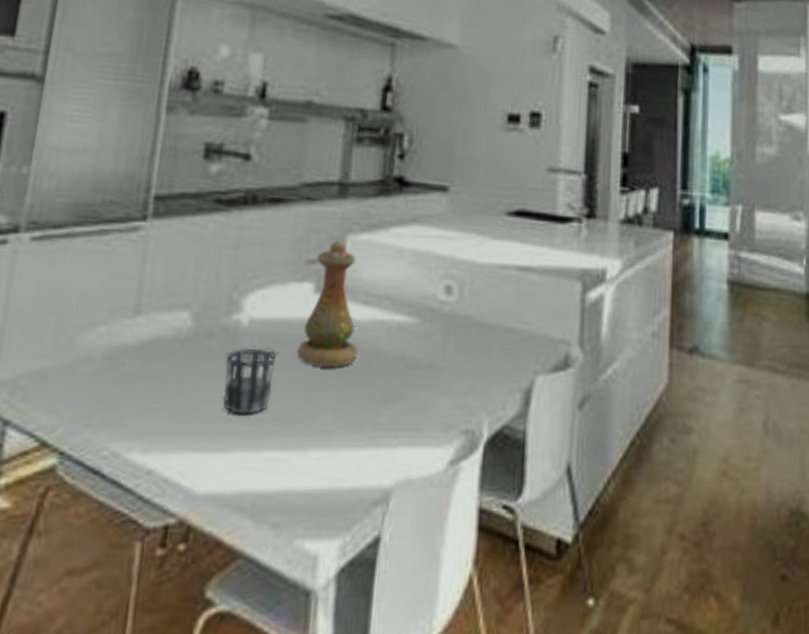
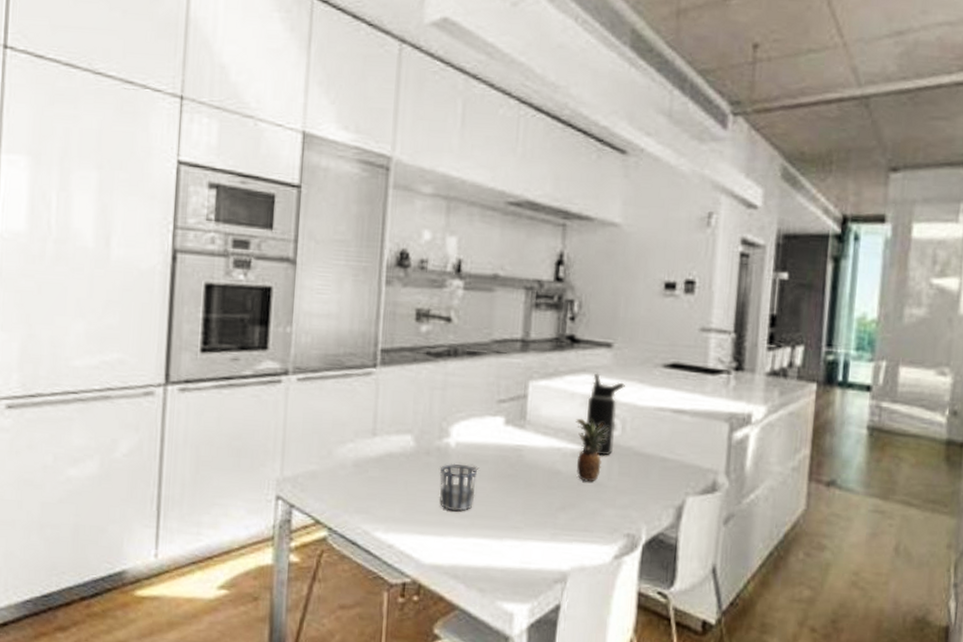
vase: present [297,238,358,367] -> none [493,384,540,481]
fruit: none [403,281,444,364] -> present [576,418,609,482]
water bottle: none [417,223,463,329] -> present [587,373,625,456]

